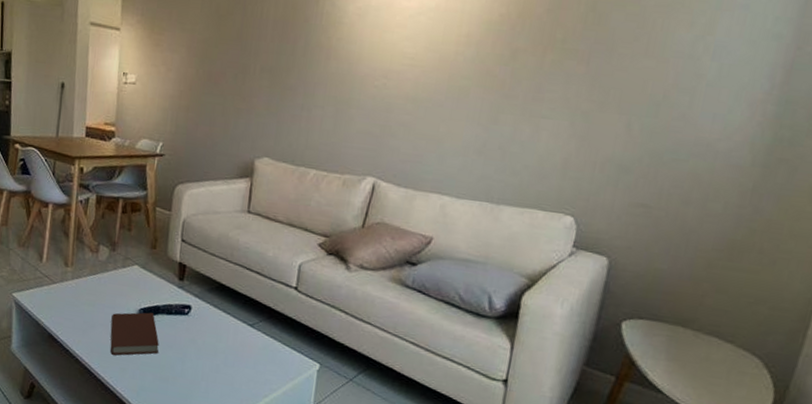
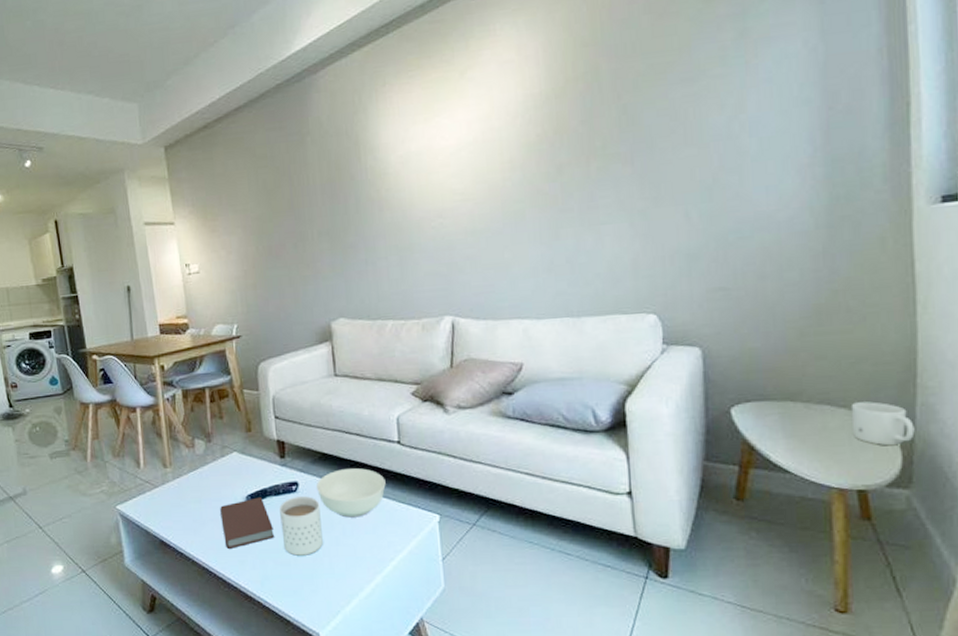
mug: none [166,319,208,376] -> present [279,495,323,556]
bowl: none [208,302,276,351] -> present [317,468,386,518]
mug: none [732,340,793,389] -> present [850,401,915,446]

